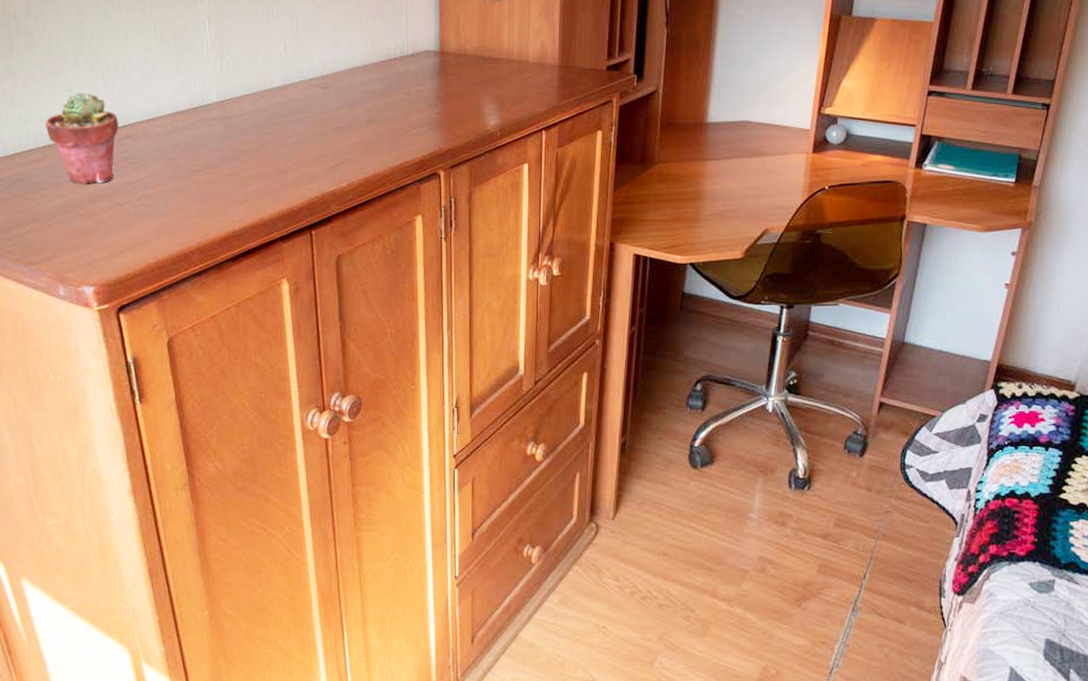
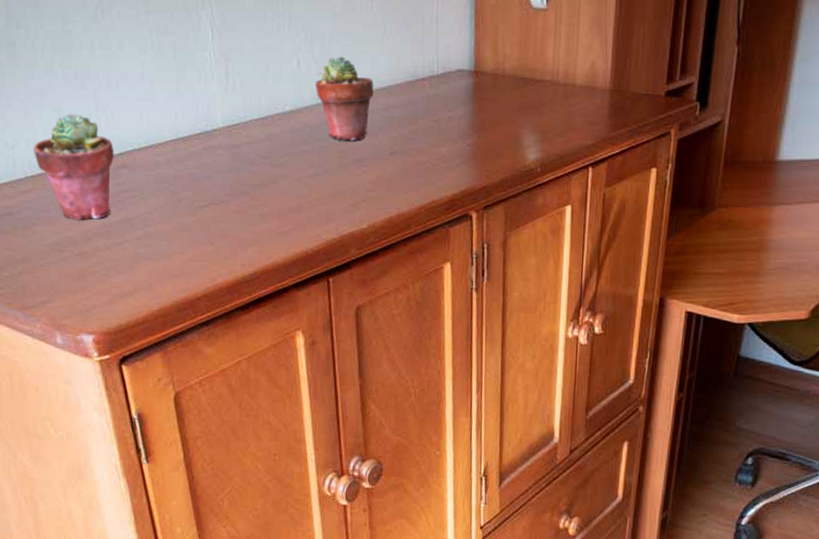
potted succulent: none [299,41,352,112] -> present [315,56,374,141]

